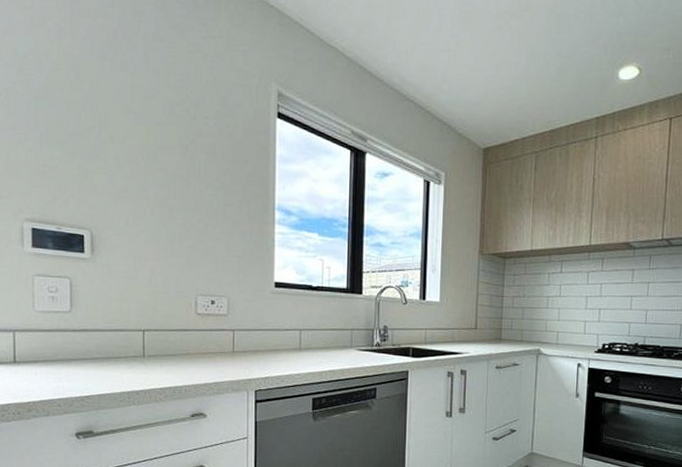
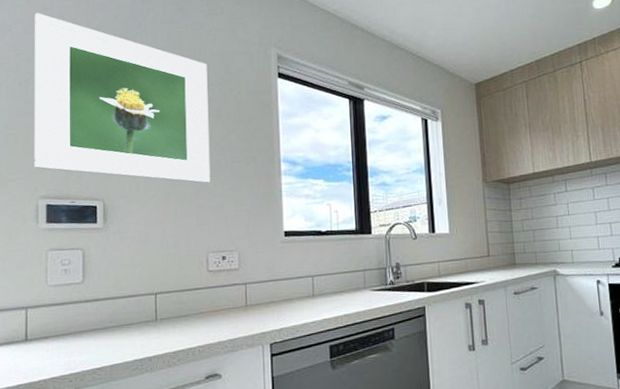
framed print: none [14,12,202,224] -> present [34,13,211,183]

